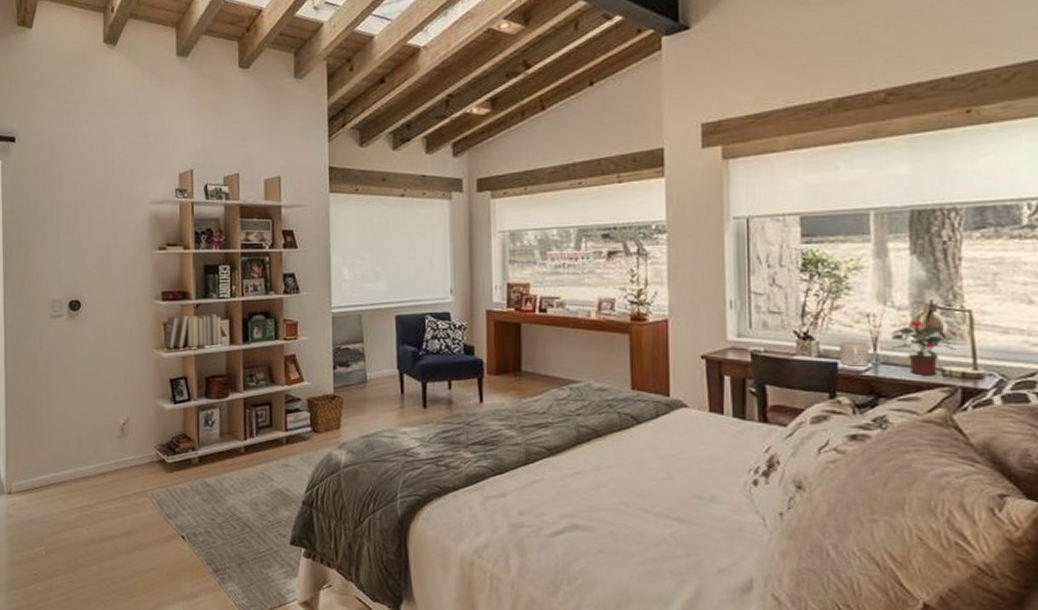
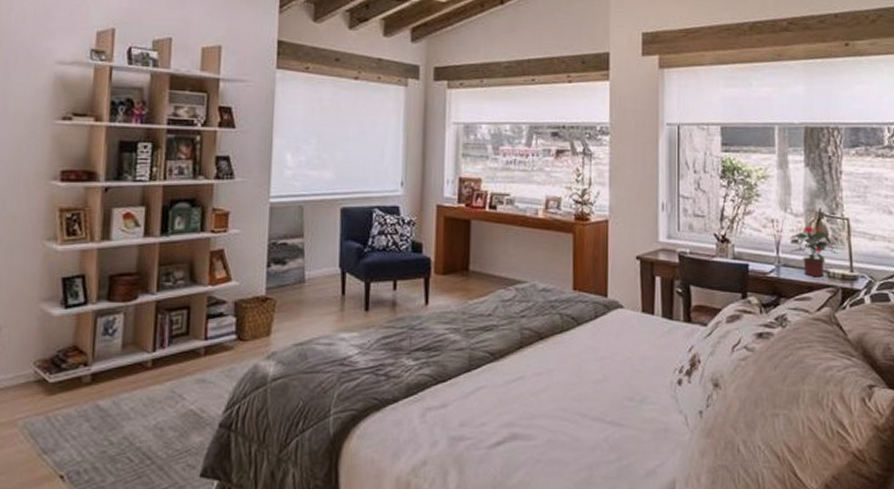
books: present [162,313,222,349] -> none [56,198,136,240]
mug: present [839,340,869,367] -> none [750,244,773,268]

